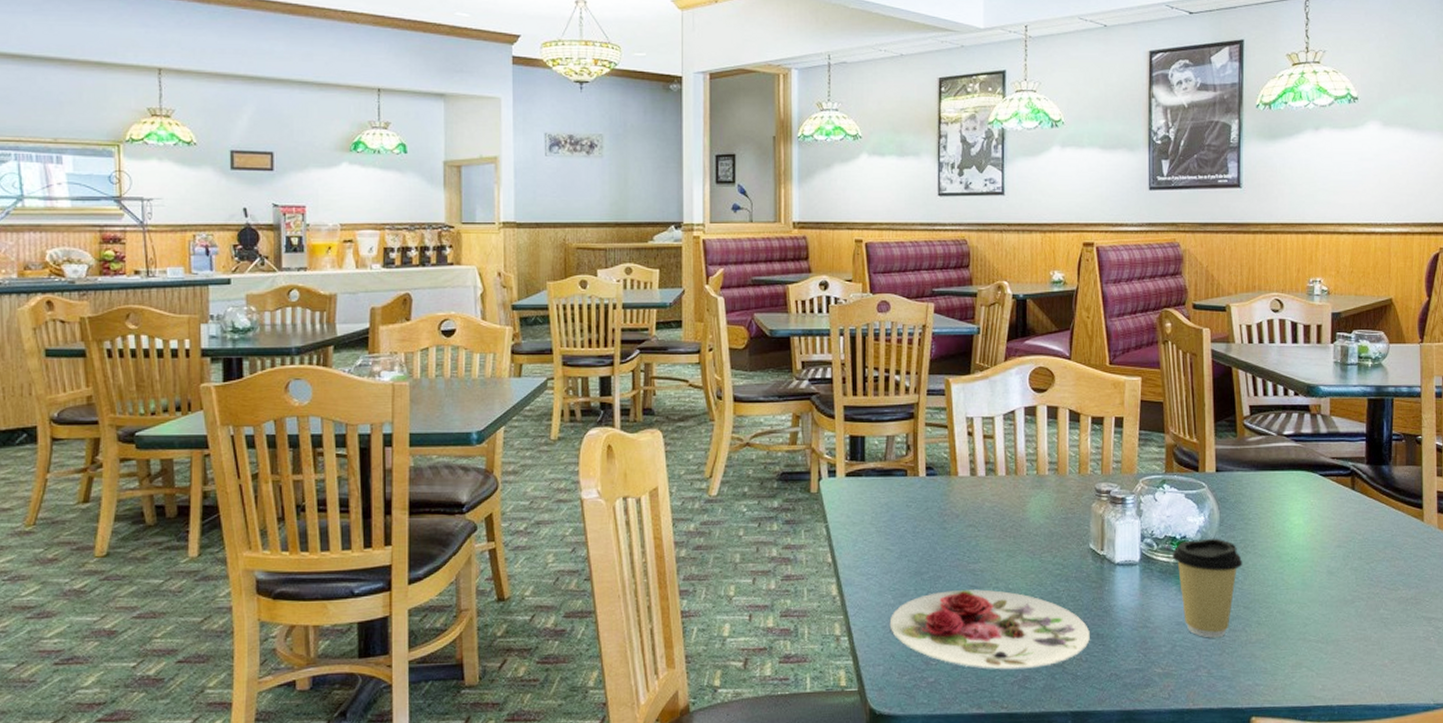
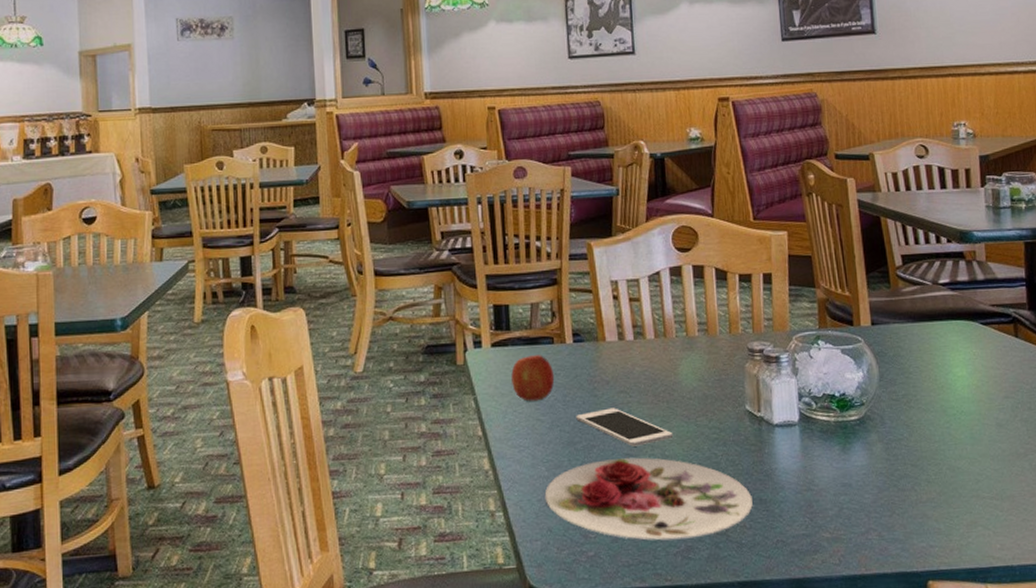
fruit: none [864,486,906,531] -> present [511,355,555,401]
cell phone: none [925,541,1018,579] -> present [576,408,674,447]
coffee cup: present [1172,538,1243,638] -> none [832,394,907,499]

